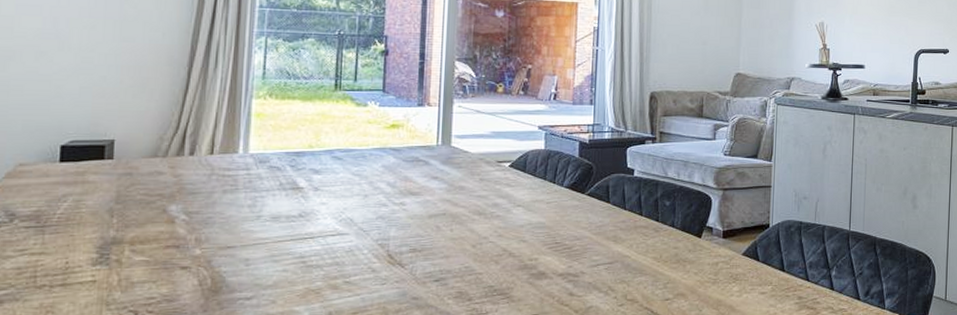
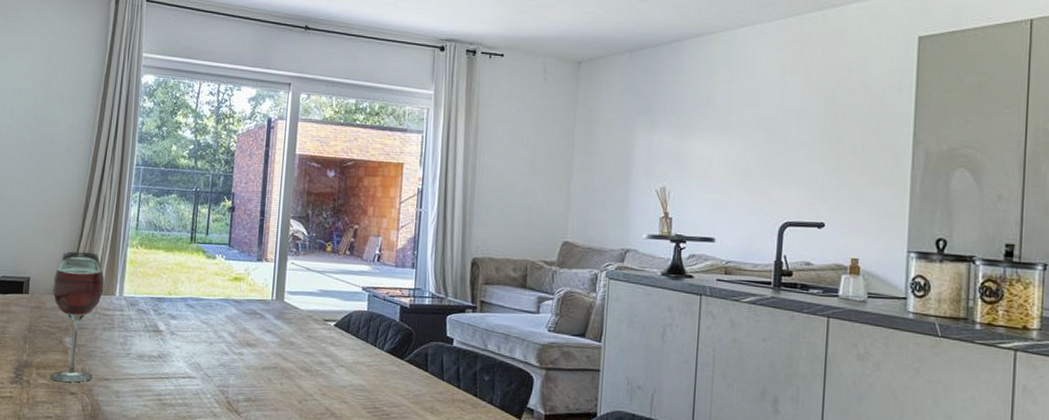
wineglass: none [149,106,222,257] -> present [50,251,105,383]

